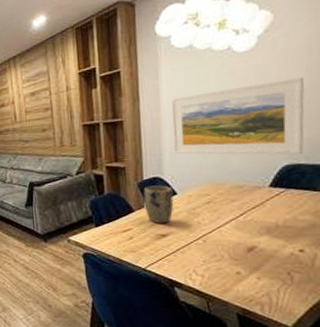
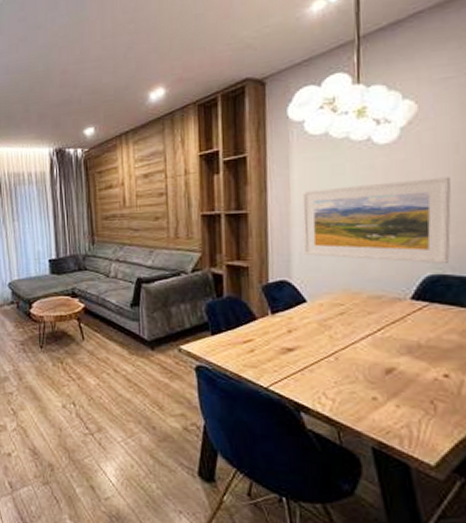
plant pot: present [143,185,174,224] -> none [268,290,303,336]

